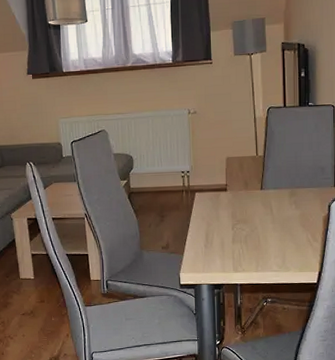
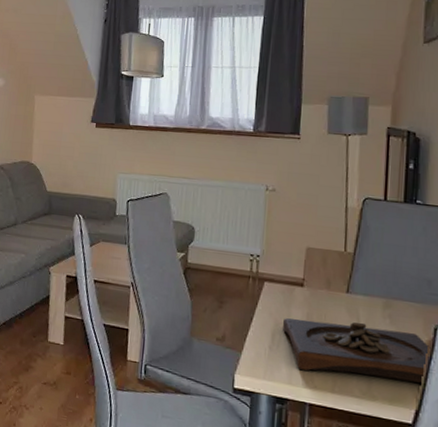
wooden tray: none [214,211,327,258] -> present [283,318,431,383]

